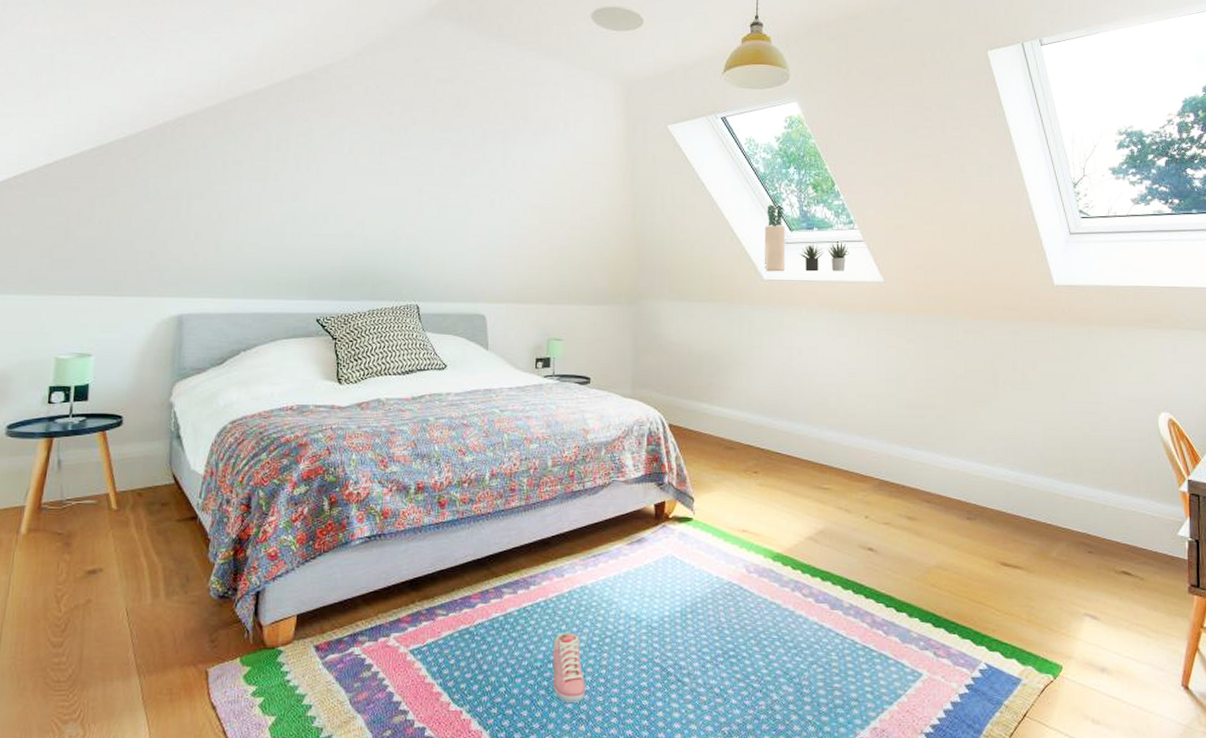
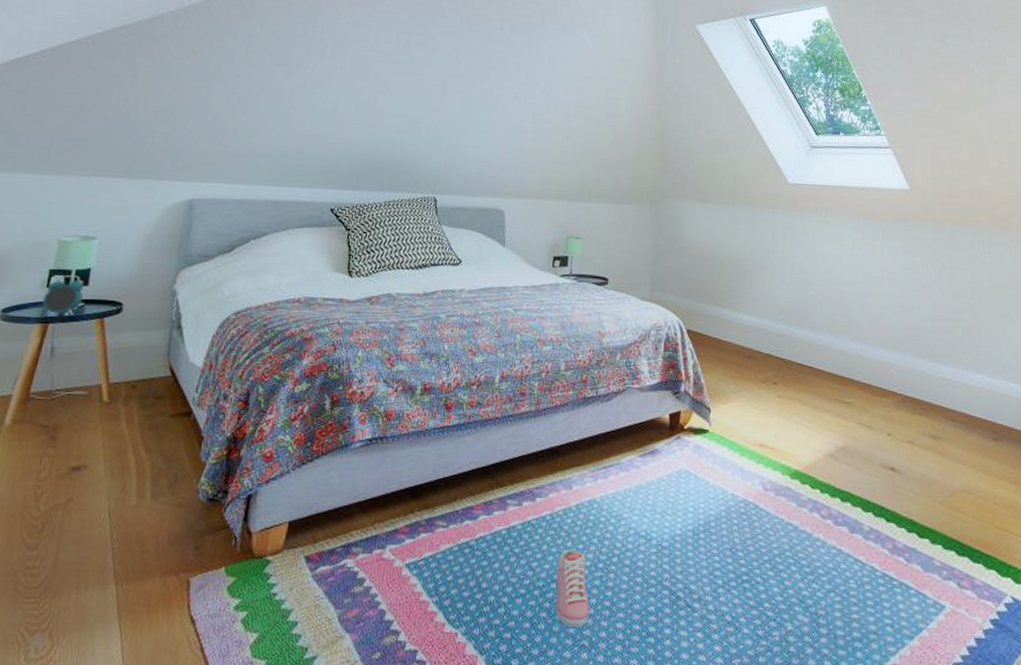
alarm clock: none [45,392,84,432] -> present [42,275,85,318]
vase: present [764,197,786,272] -> none [790,100,812,177]
succulent plant: present [799,241,849,272] -> none [825,147,875,178]

